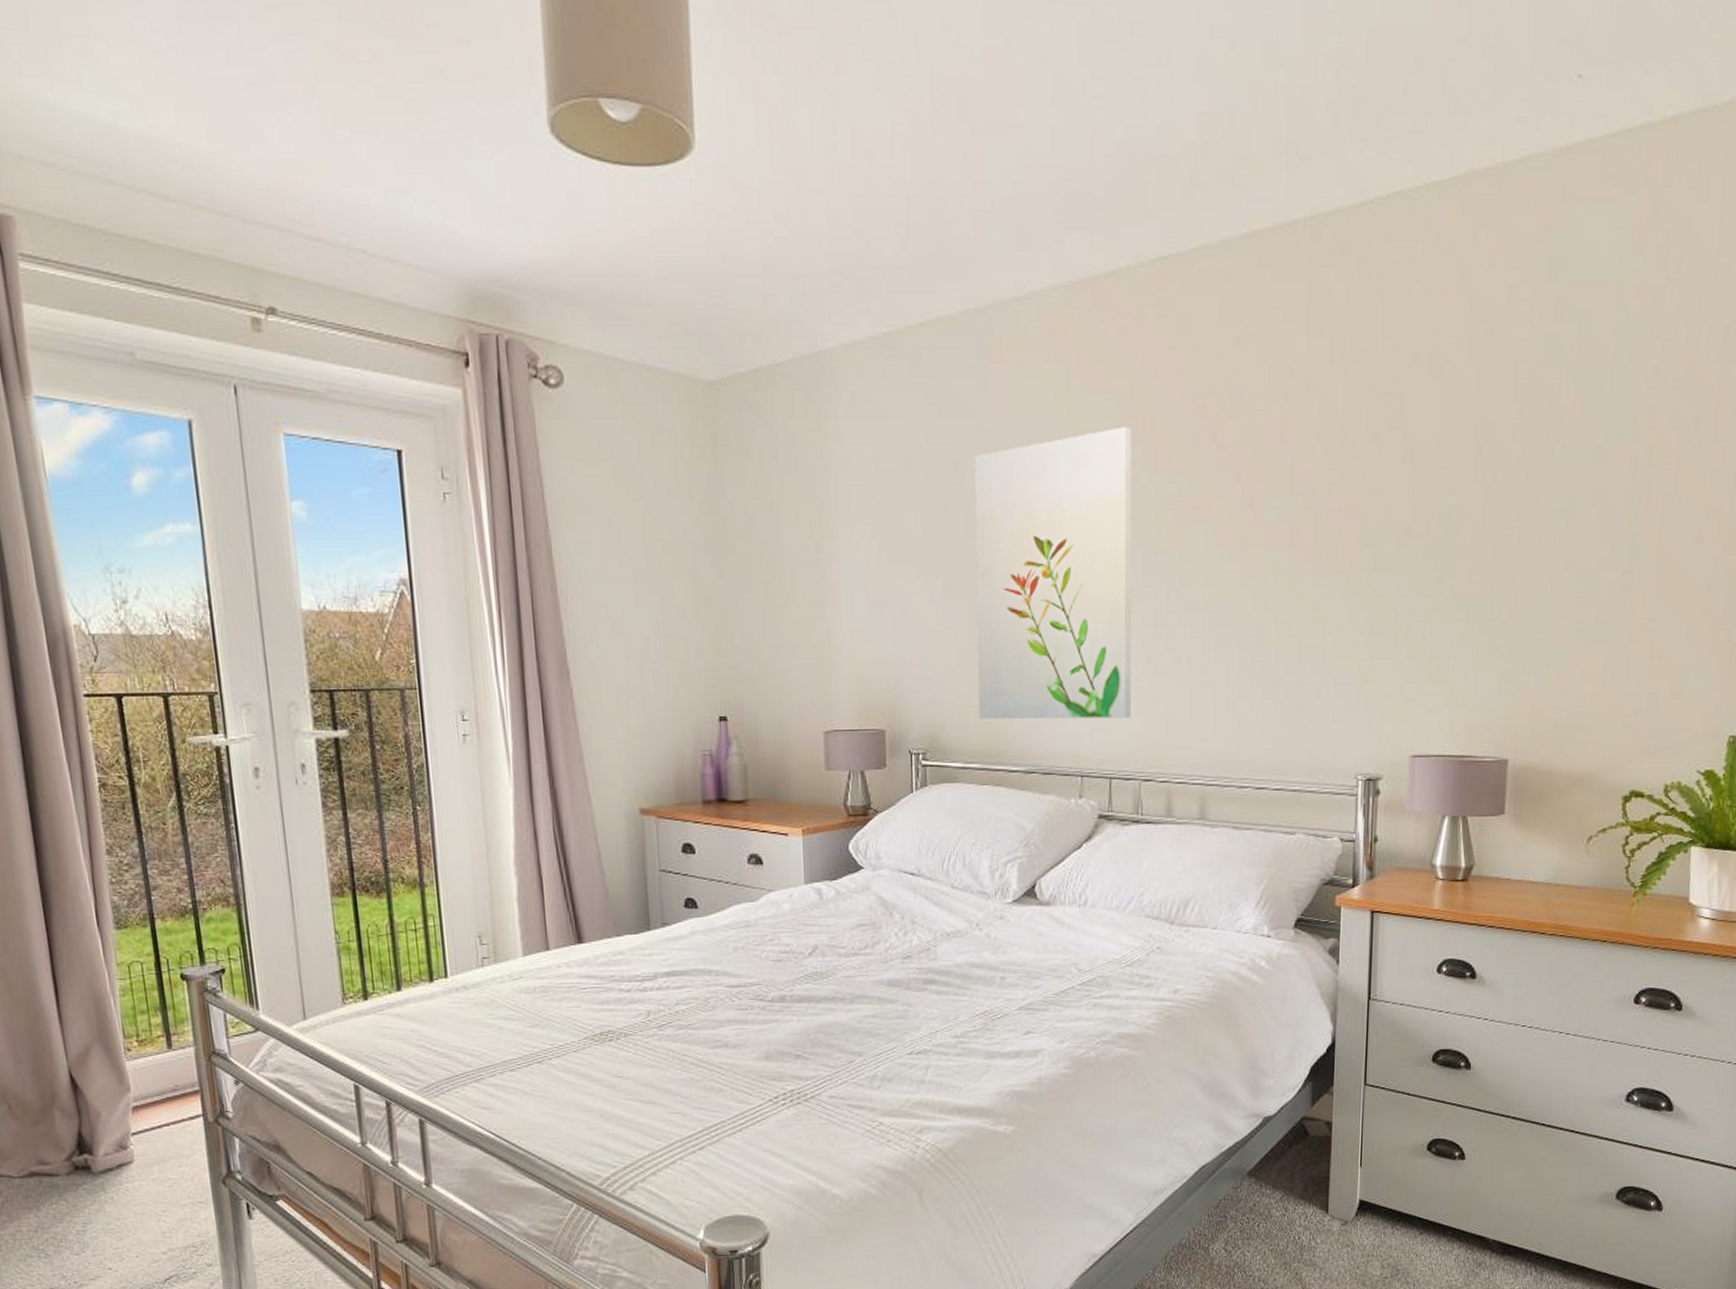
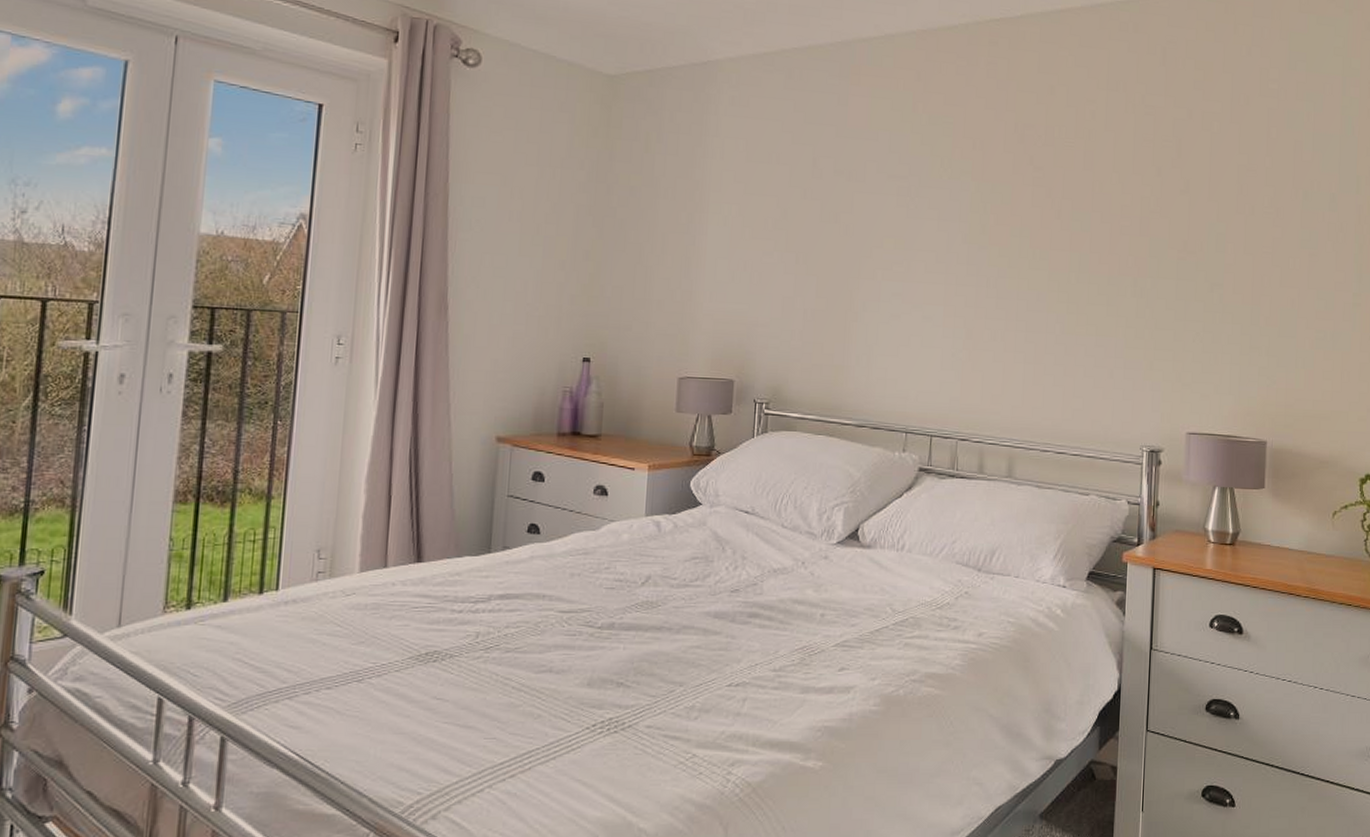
wall art: present [974,427,1131,719] -> none [819,144,964,384]

